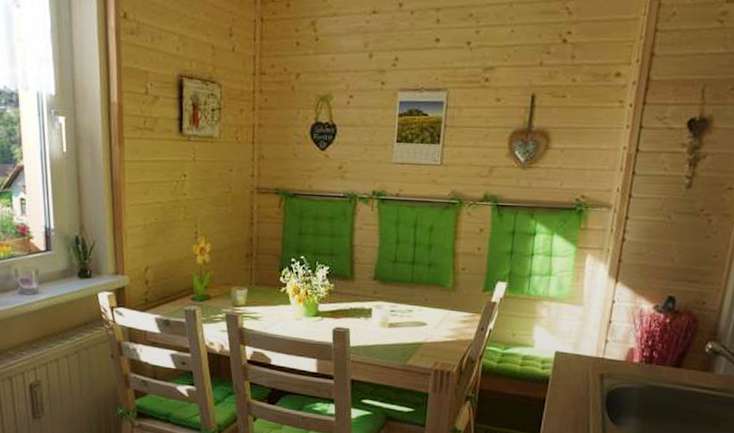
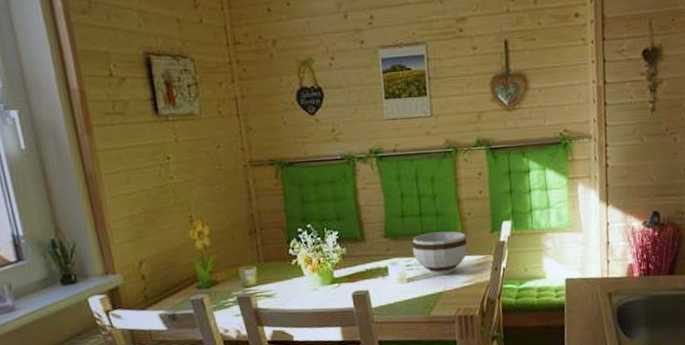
bowl: none [399,281,457,327] -> present [412,231,468,276]

